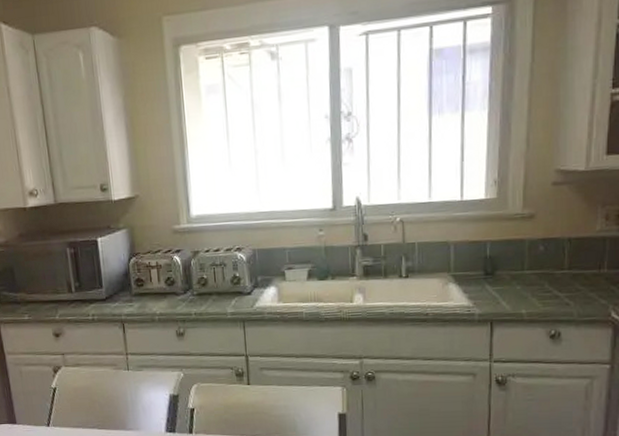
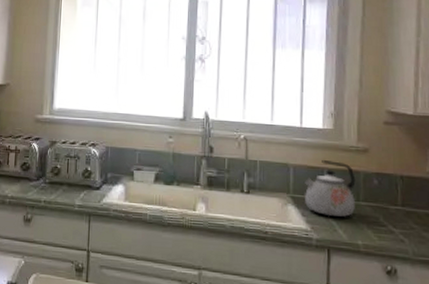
kettle: none [465,232,521,290] -> present [304,160,356,217]

